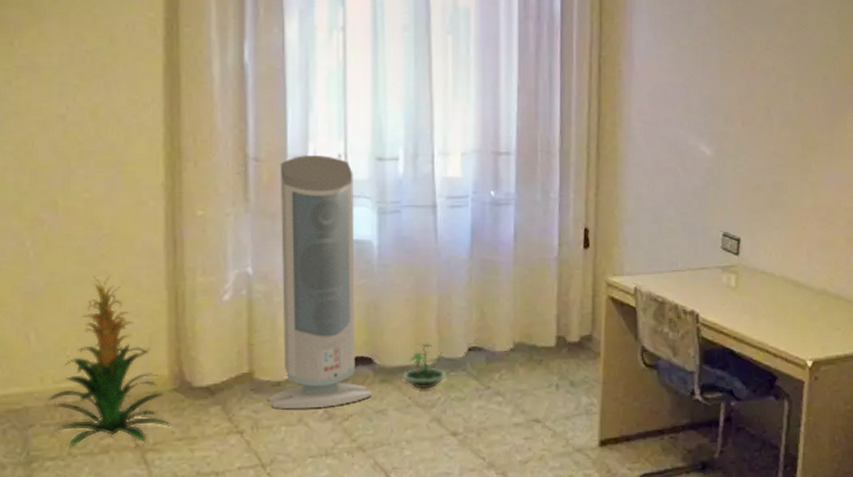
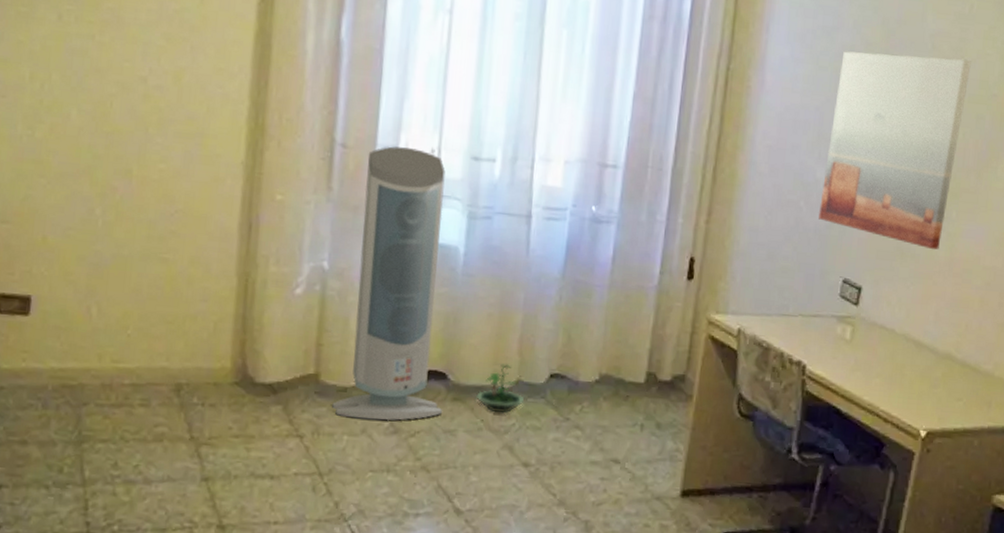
indoor plant: present [47,274,173,448] -> none [103,253,231,435]
wall art: none [695,28,813,198] -> present [819,51,971,250]

